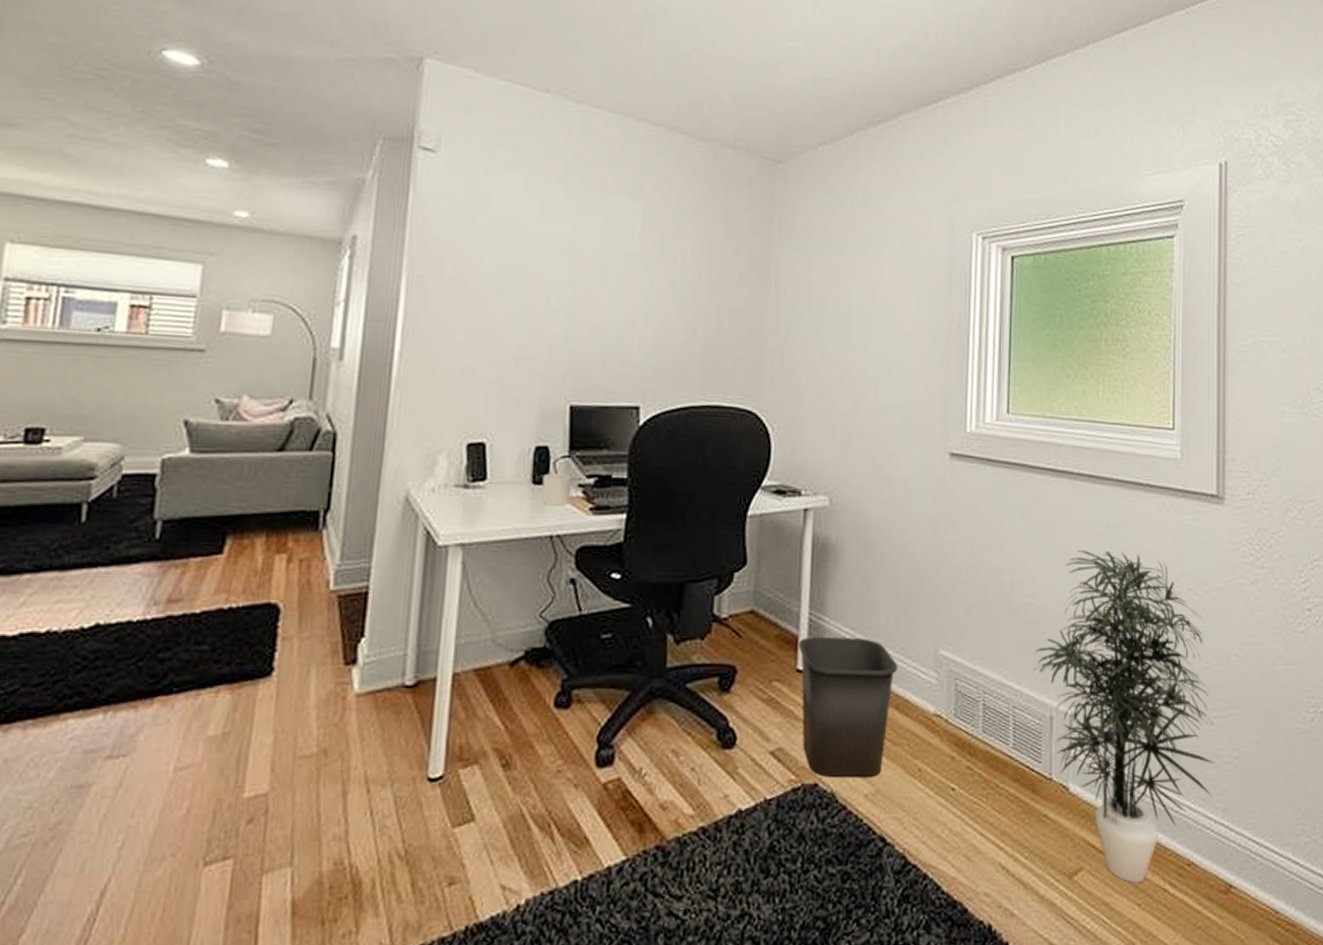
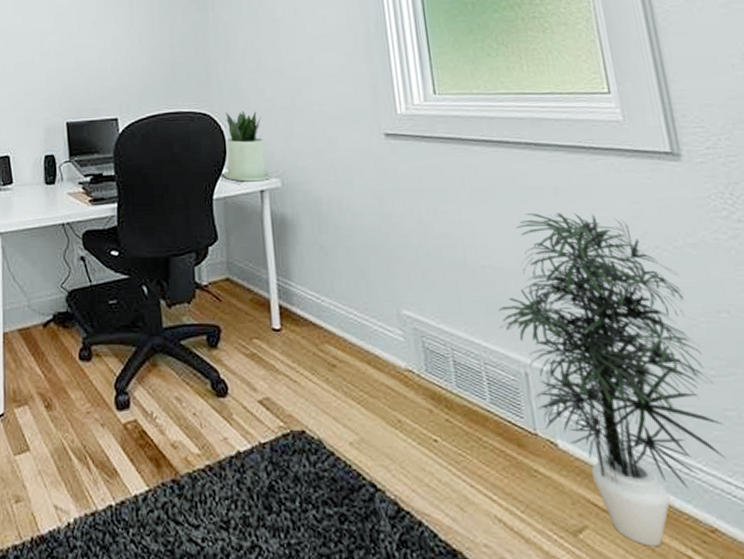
mug: present [541,473,572,506] -> none [52,175,74,200]
planter: none [764,411,818,498] -> present [224,111,270,182]
waste bin: present [798,636,897,777] -> none [270,299,364,426]

